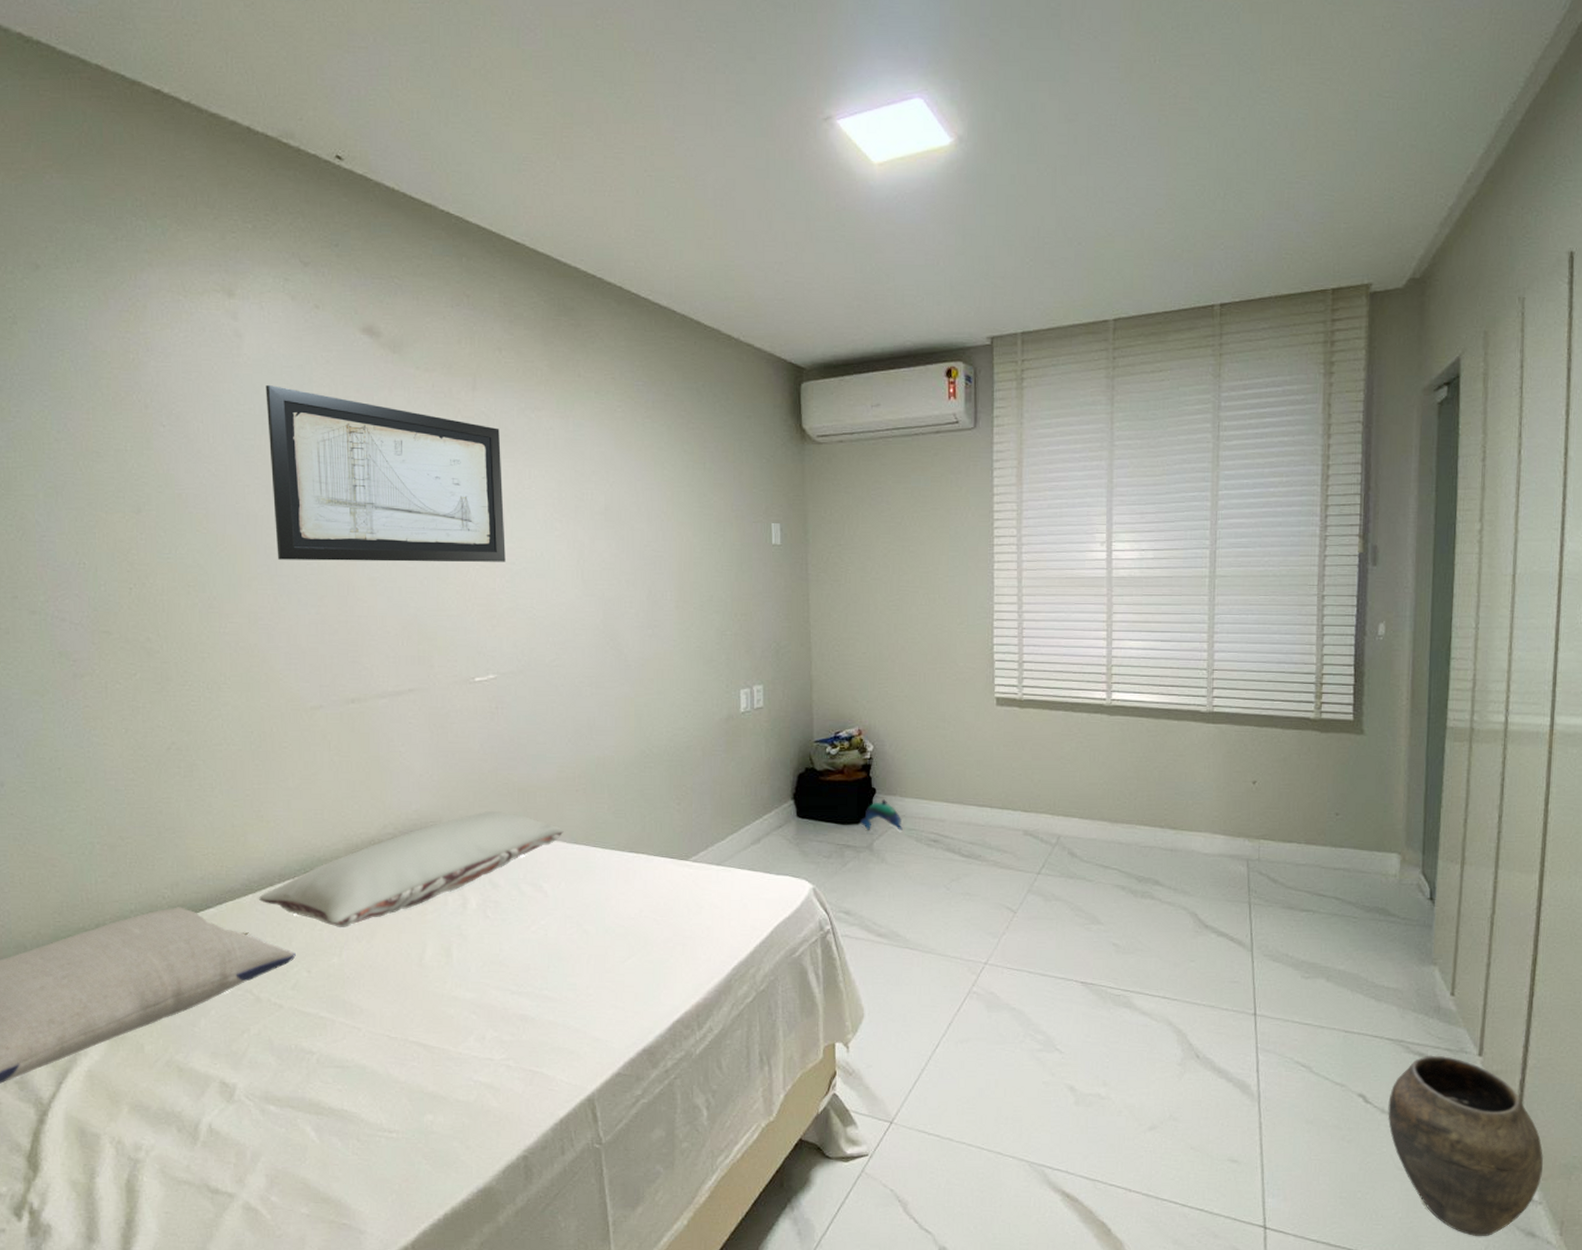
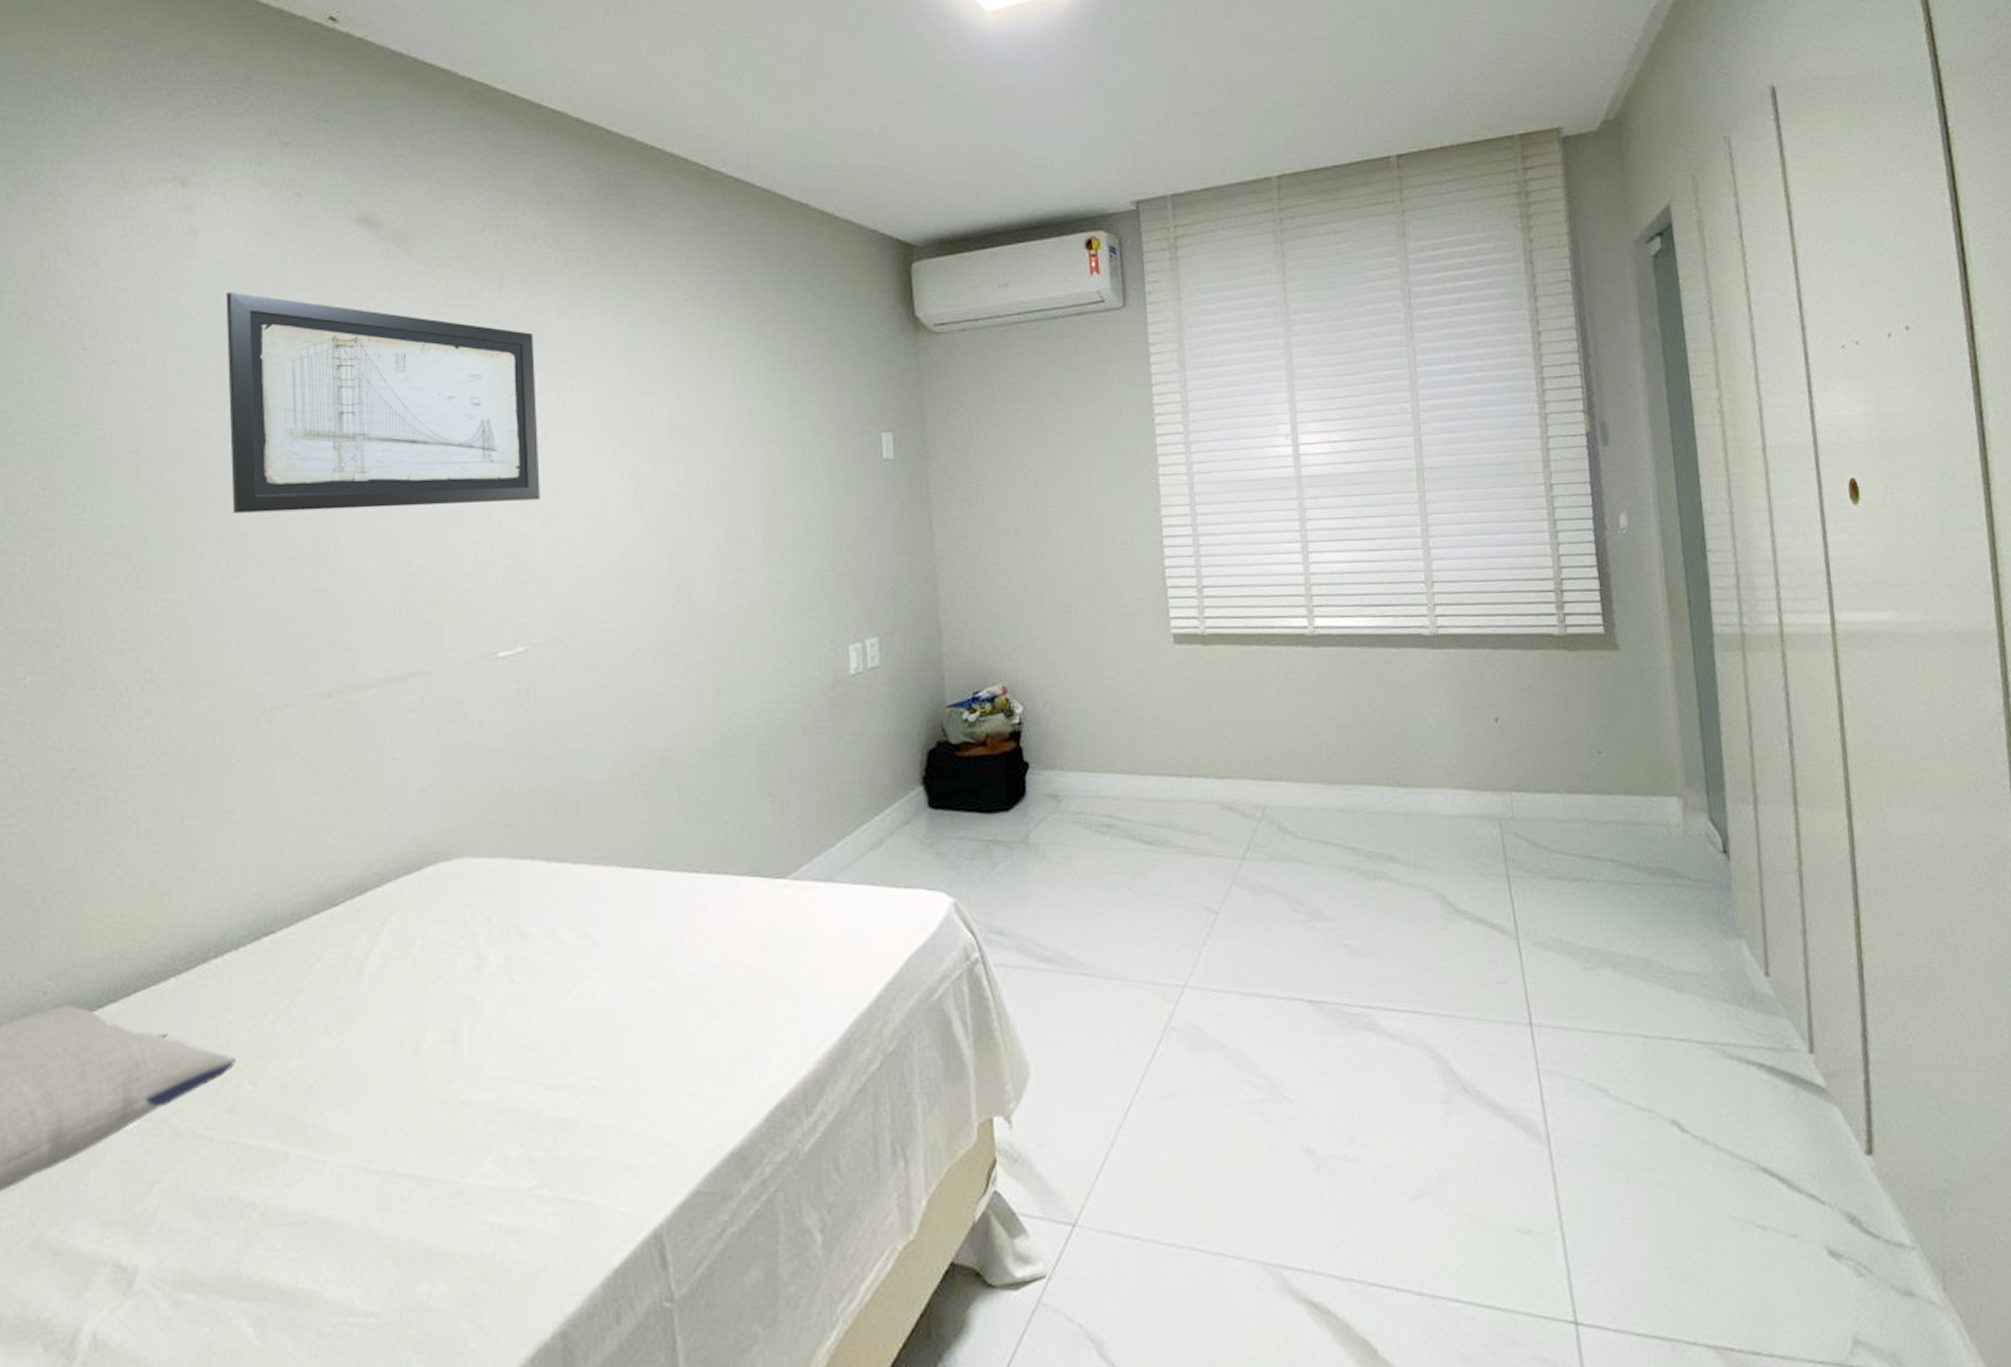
pillow: present [259,810,564,928] -> none [185,830,618,1016]
plush toy: present [859,799,903,831] -> none [1010,776,1066,820]
vase: present [1387,1055,1543,1237] -> none [1709,1057,1910,1306]

